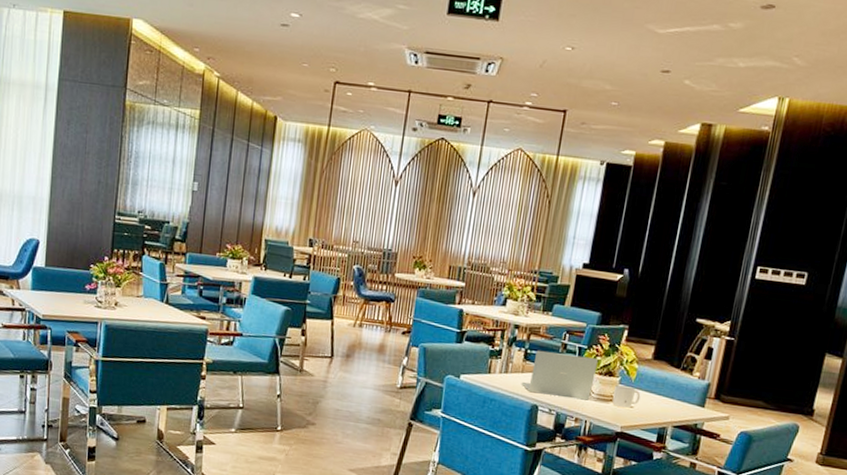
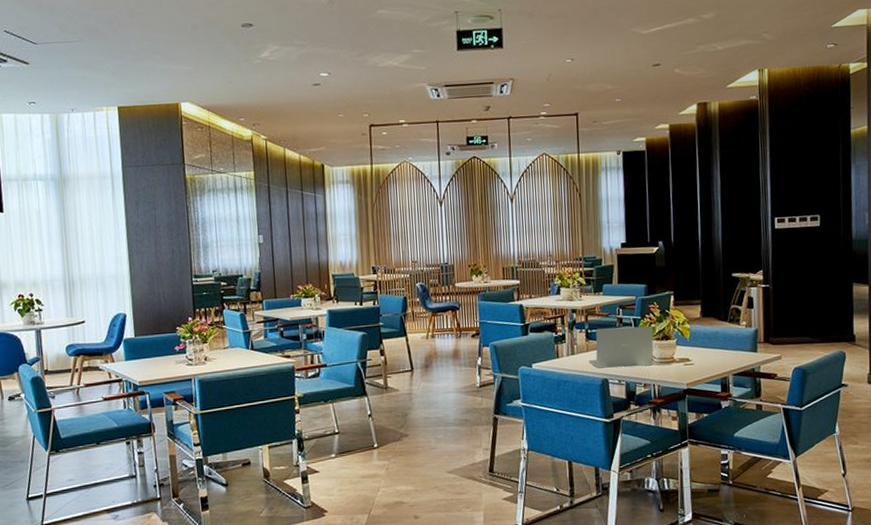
mug: present [612,385,641,409] -> none [672,346,698,367]

